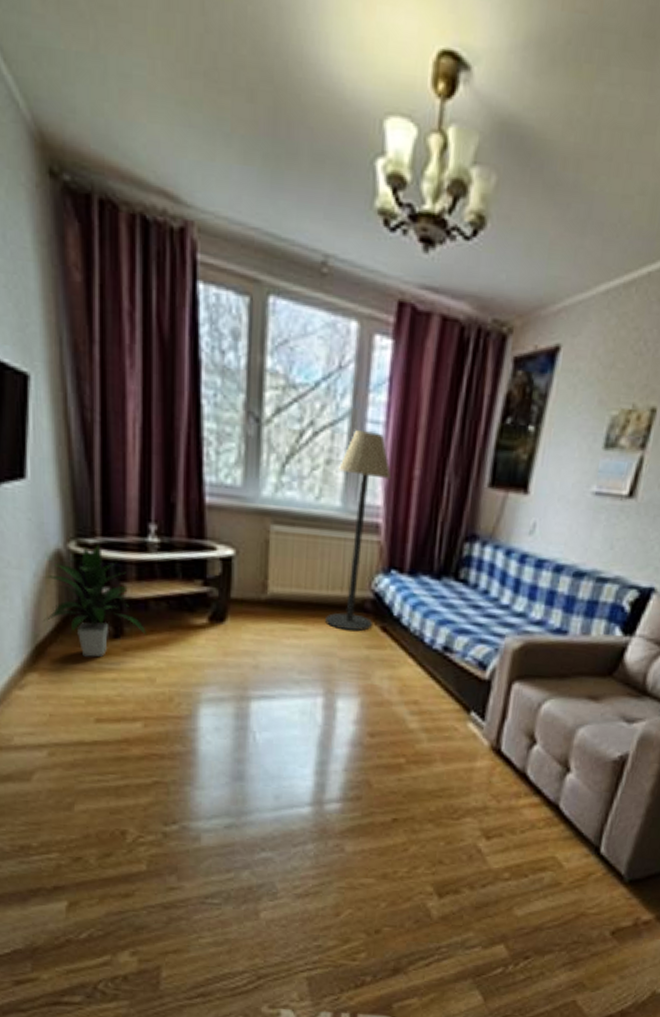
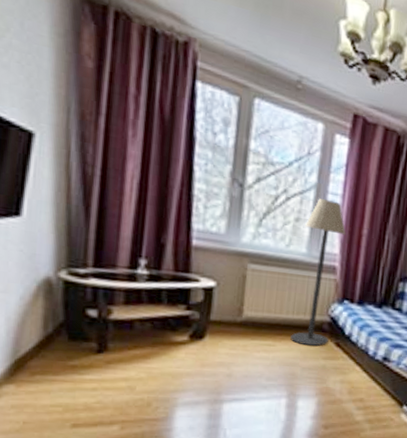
indoor plant: present [42,544,148,657] -> none [26,274,131,370]

